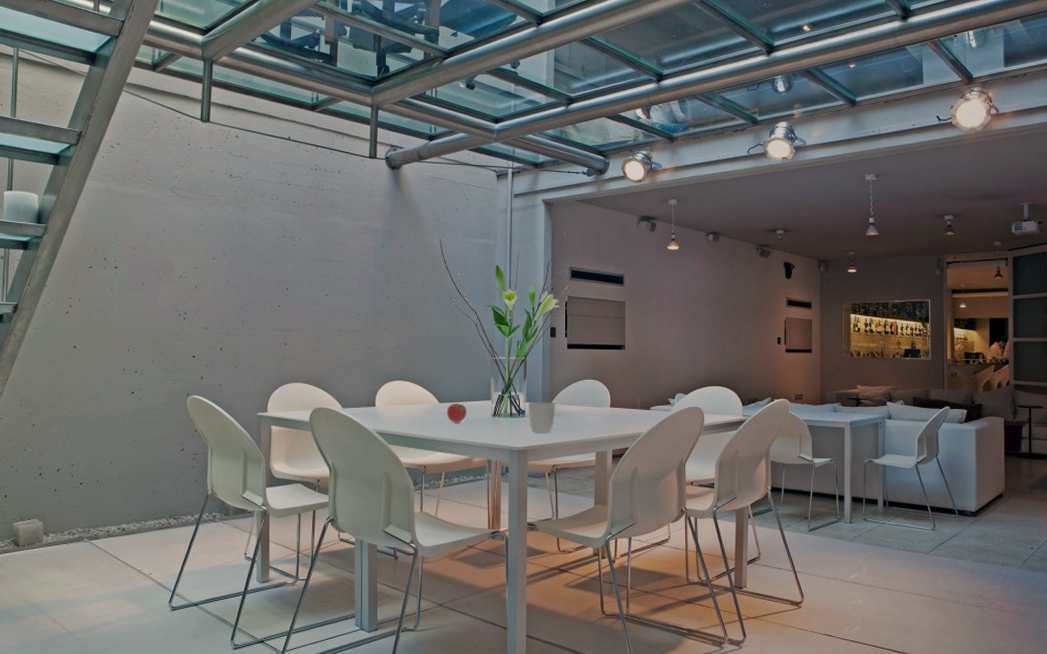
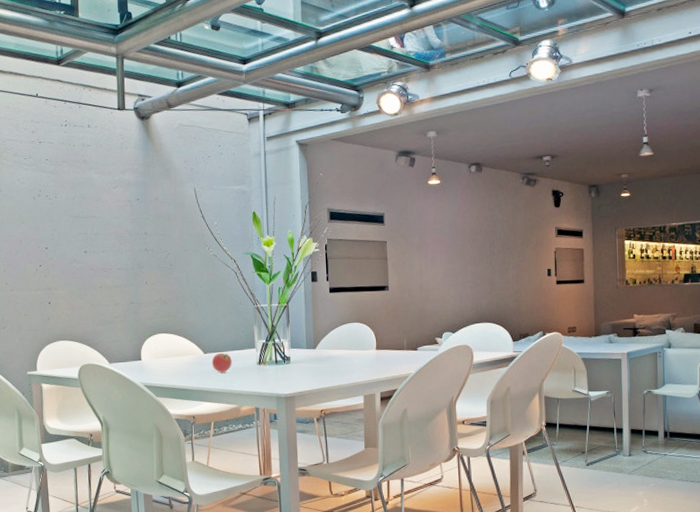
cup: present [527,401,555,434] -> none [292,347,321,380]

